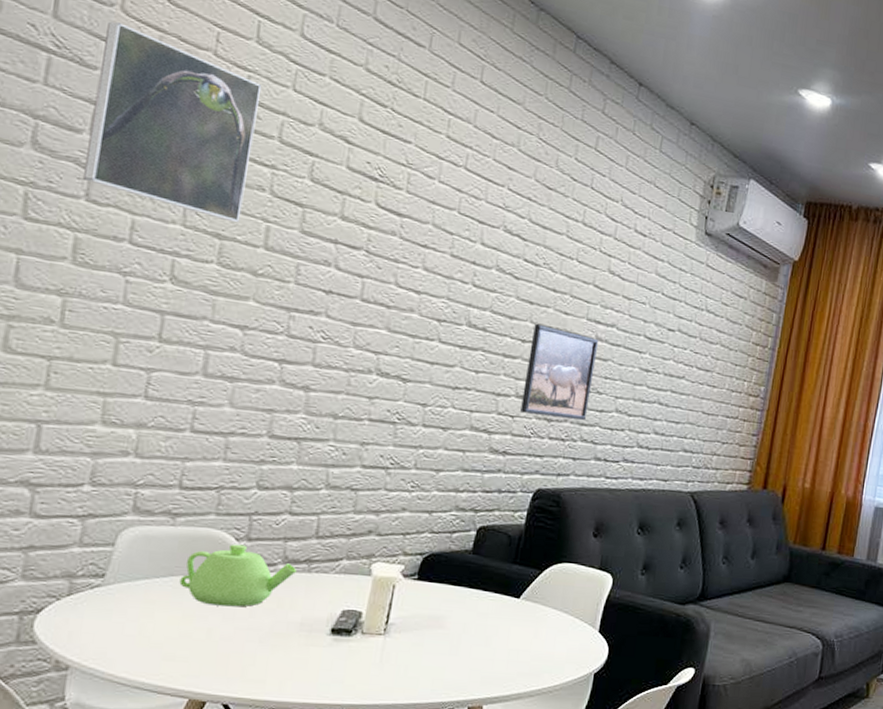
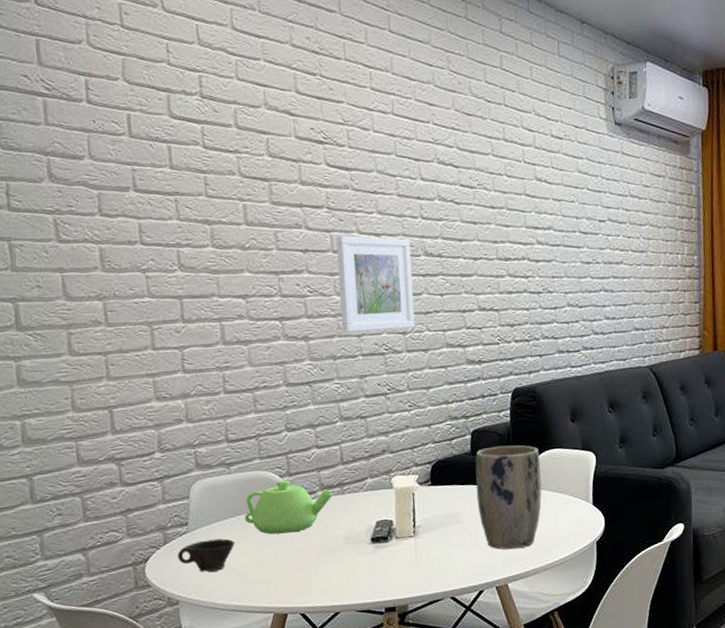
cup: none [81,598,161,638] -> present [177,538,235,572]
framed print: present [82,21,262,223] -> none [81,56,221,208]
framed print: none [351,284,454,402] -> present [336,235,415,332]
plant pot: none [466,548,551,667] -> present [475,445,542,550]
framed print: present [520,323,599,420] -> none [481,240,543,323]

